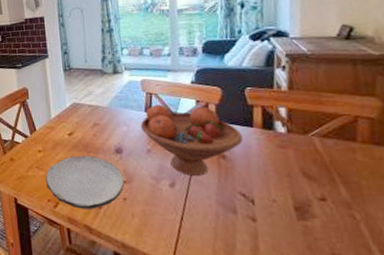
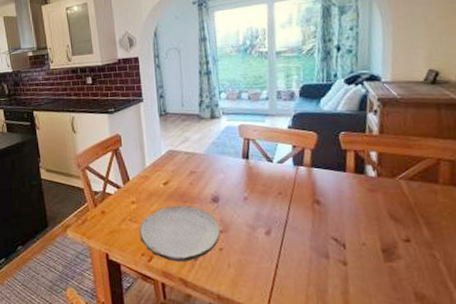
fruit bowl: present [140,104,243,176] -> none [237,150,337,222]

